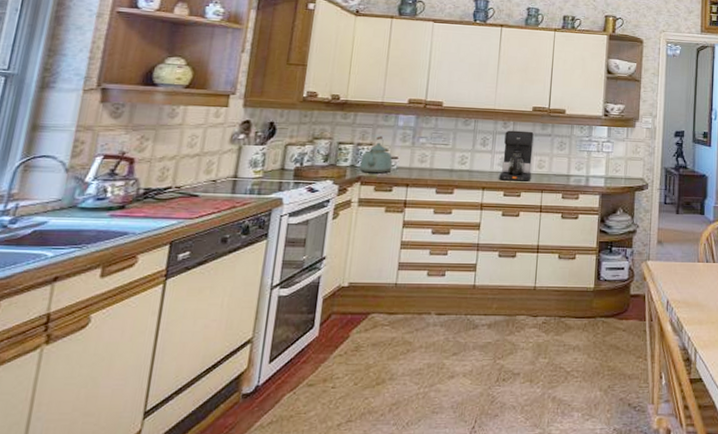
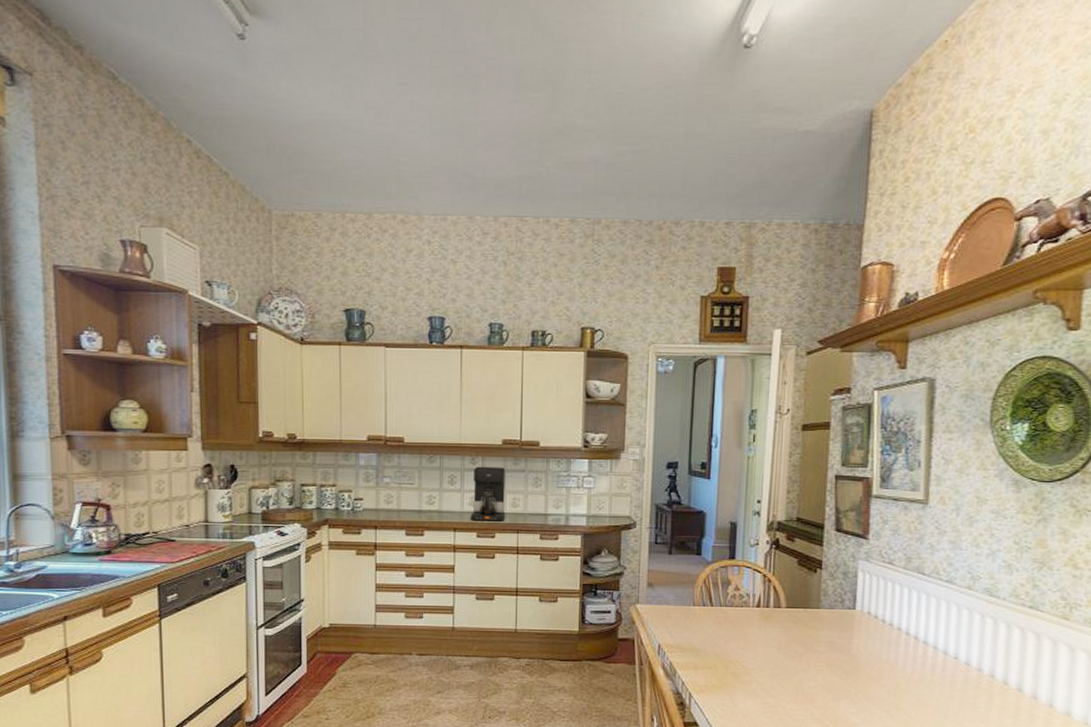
kettle: present [359,136,393,174] -> none [324,476,358,516]

